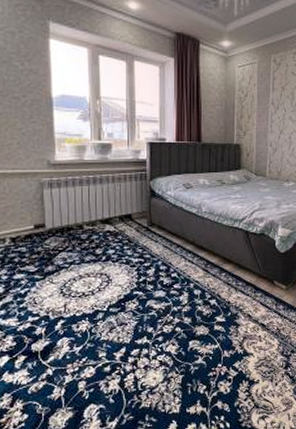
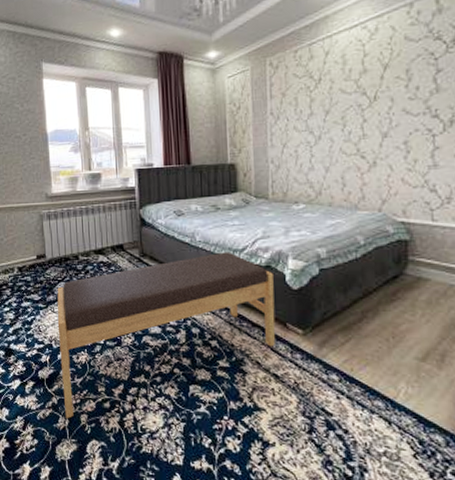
bench: none [56,221,266,388] -> present [57,252,276,418]

